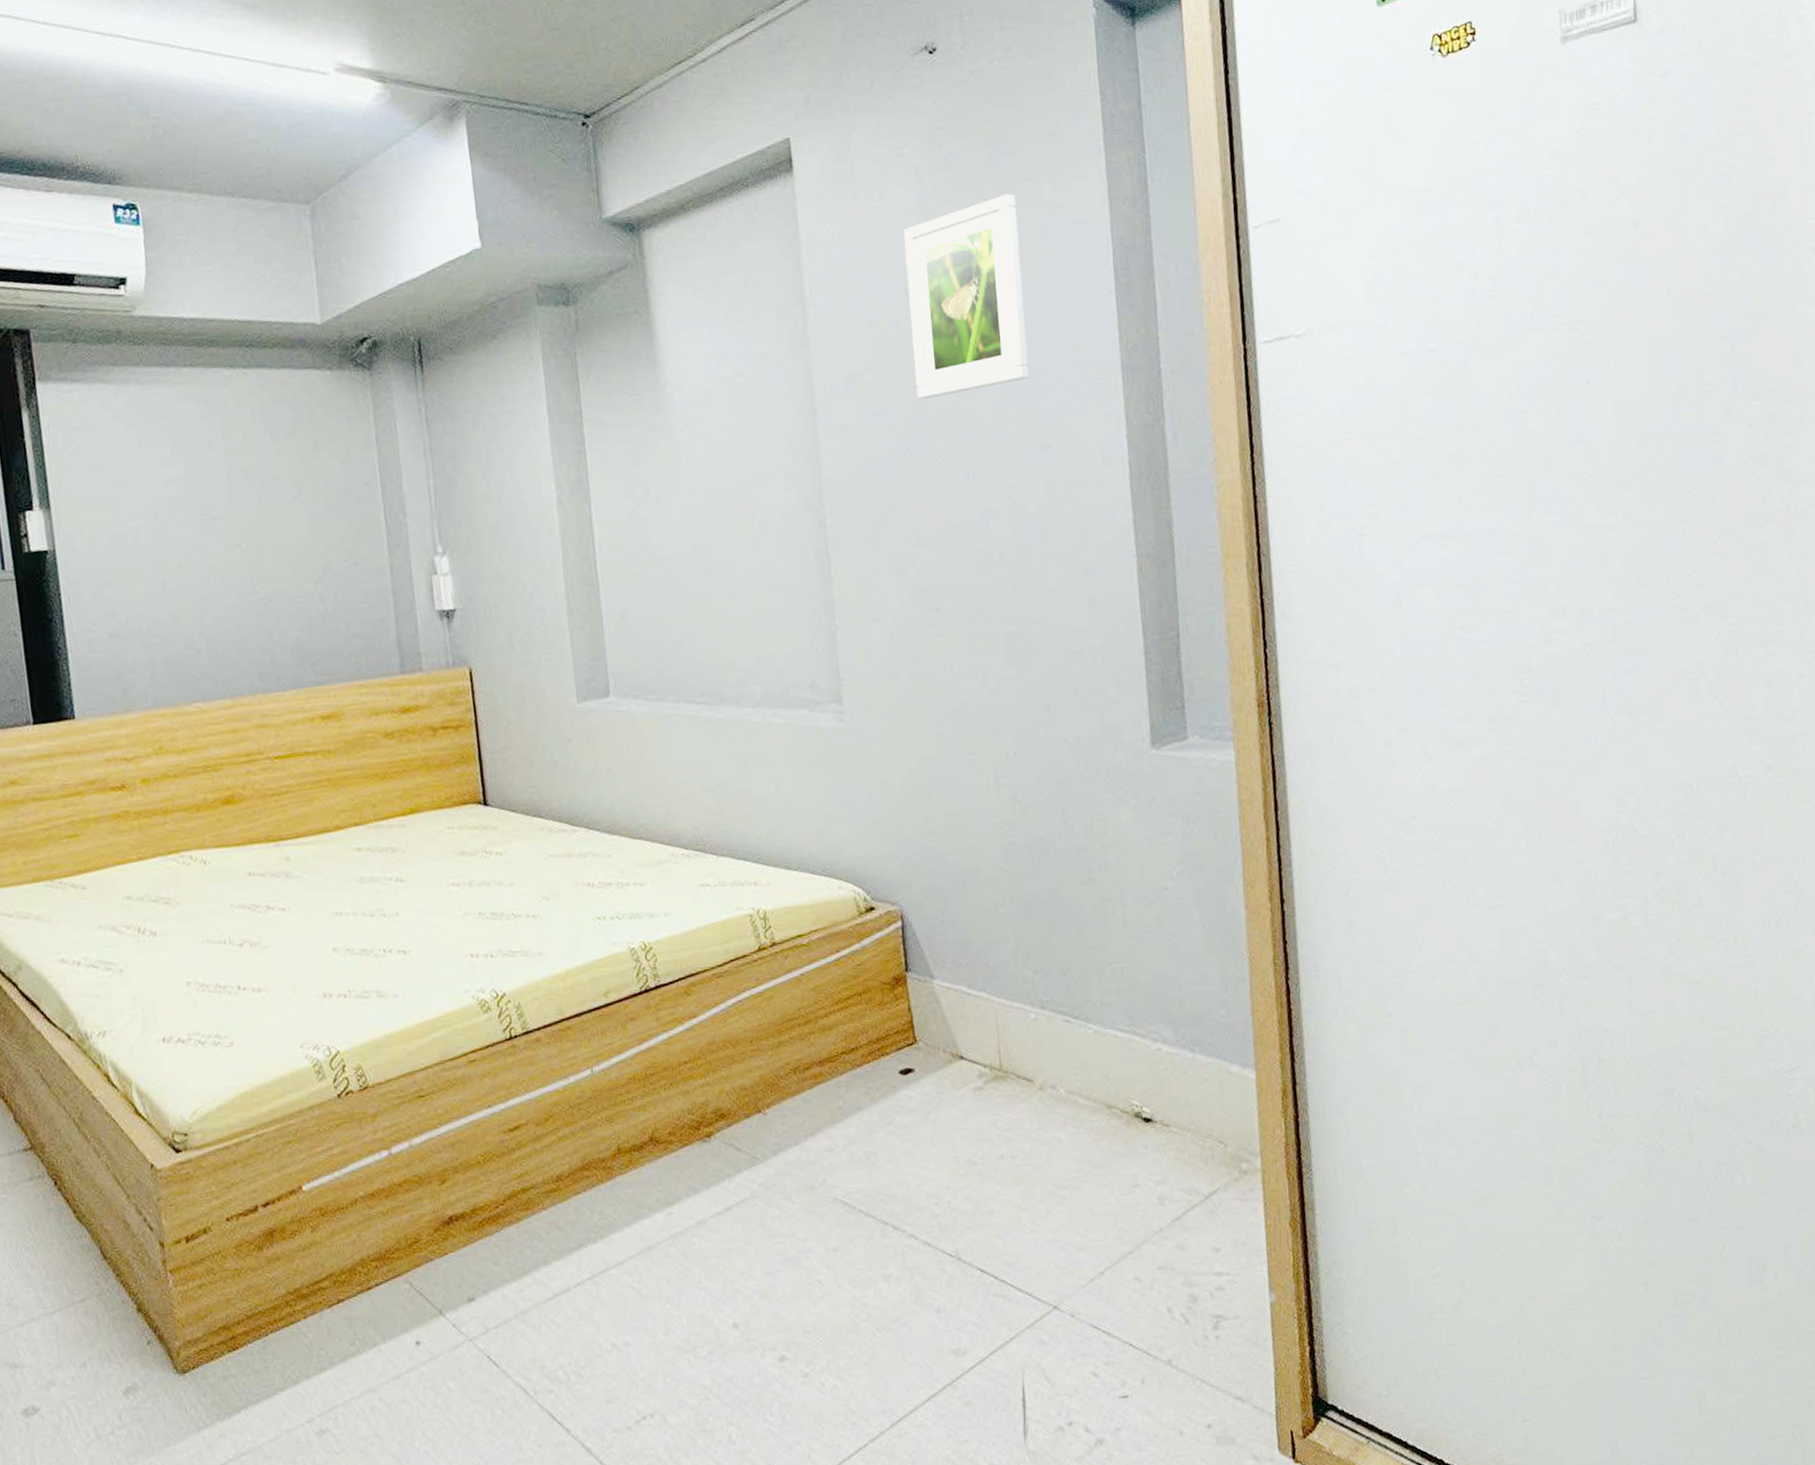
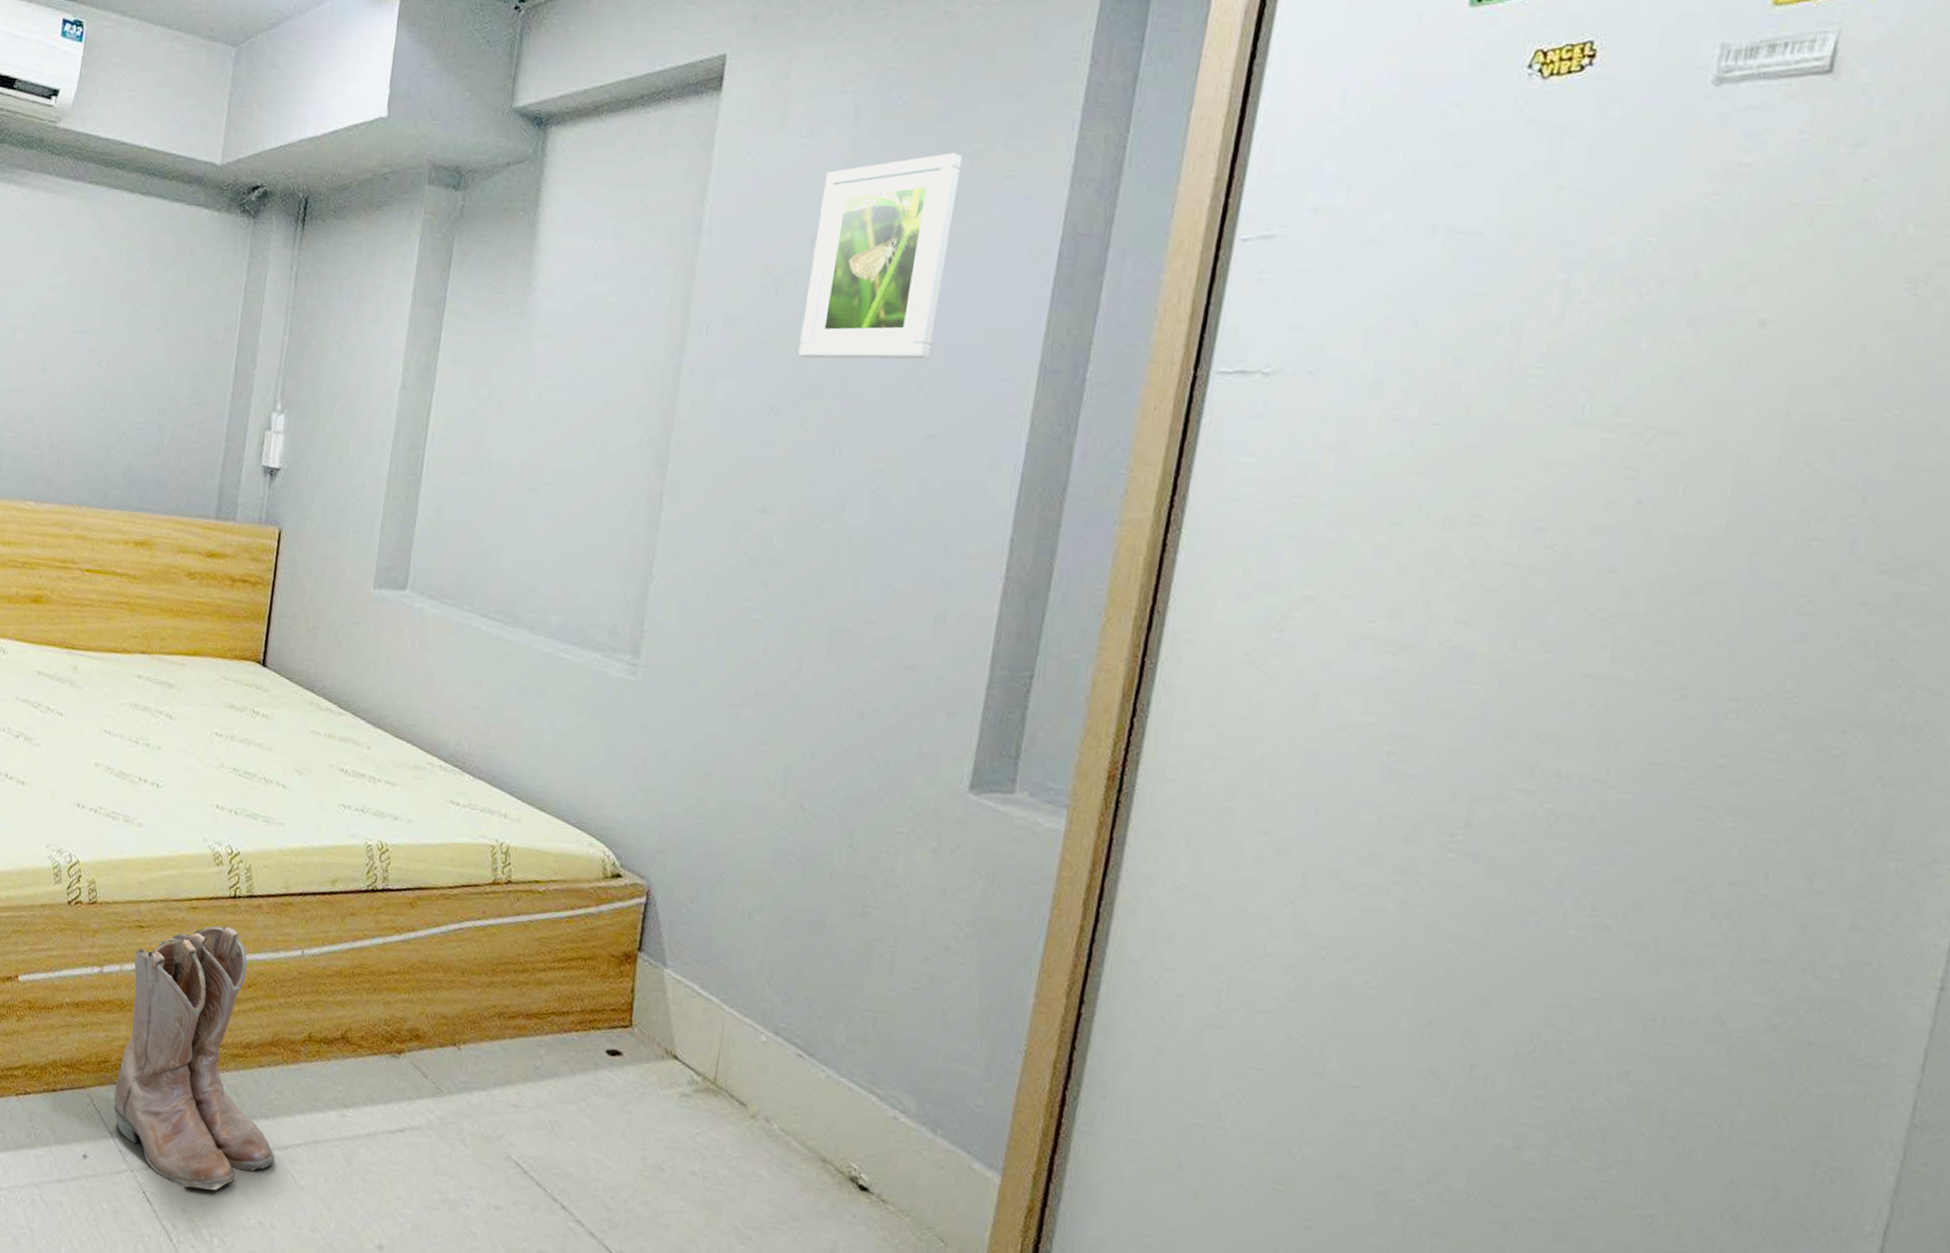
boots: none [420,1069,613,1339] -> present [114,925,275,1191]

